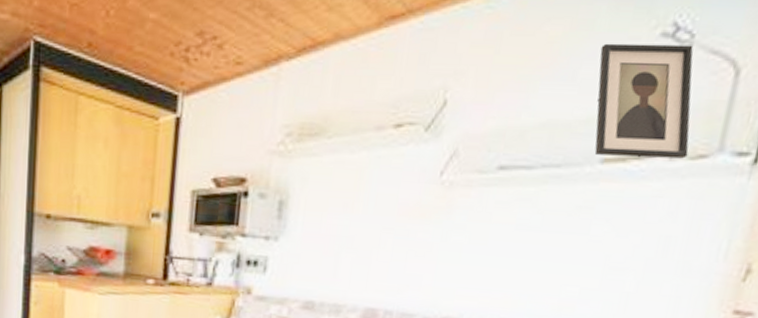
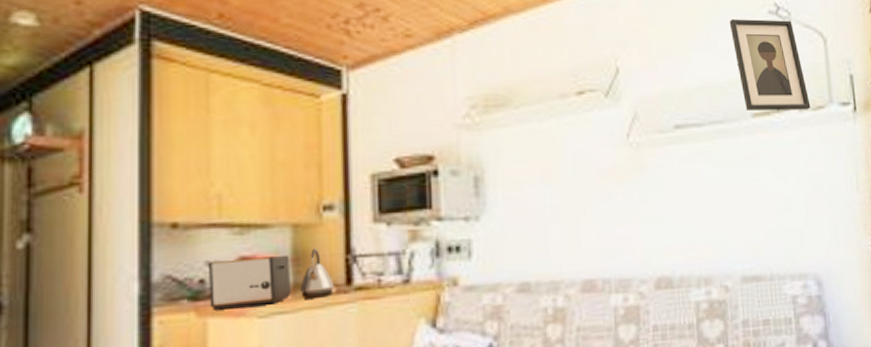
toaster: none [67,247,124,286] -> present [207,256,292,310]
kettle: none [128,246,154,287] -> present [299,248,335,300]

